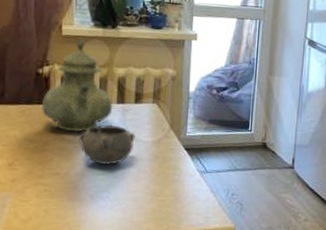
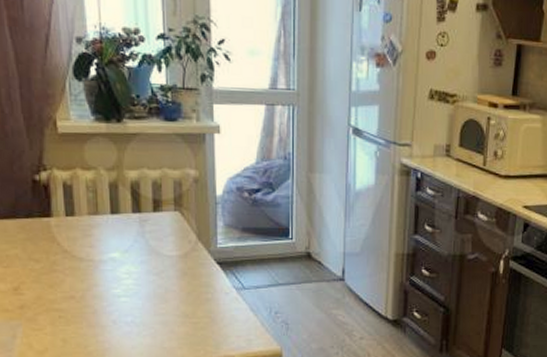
teapot: present [42,37,113,133] -> none [44,134,128,249]
decorative bowl: present [79,125,135,165] -> none [92,239,158,285]

